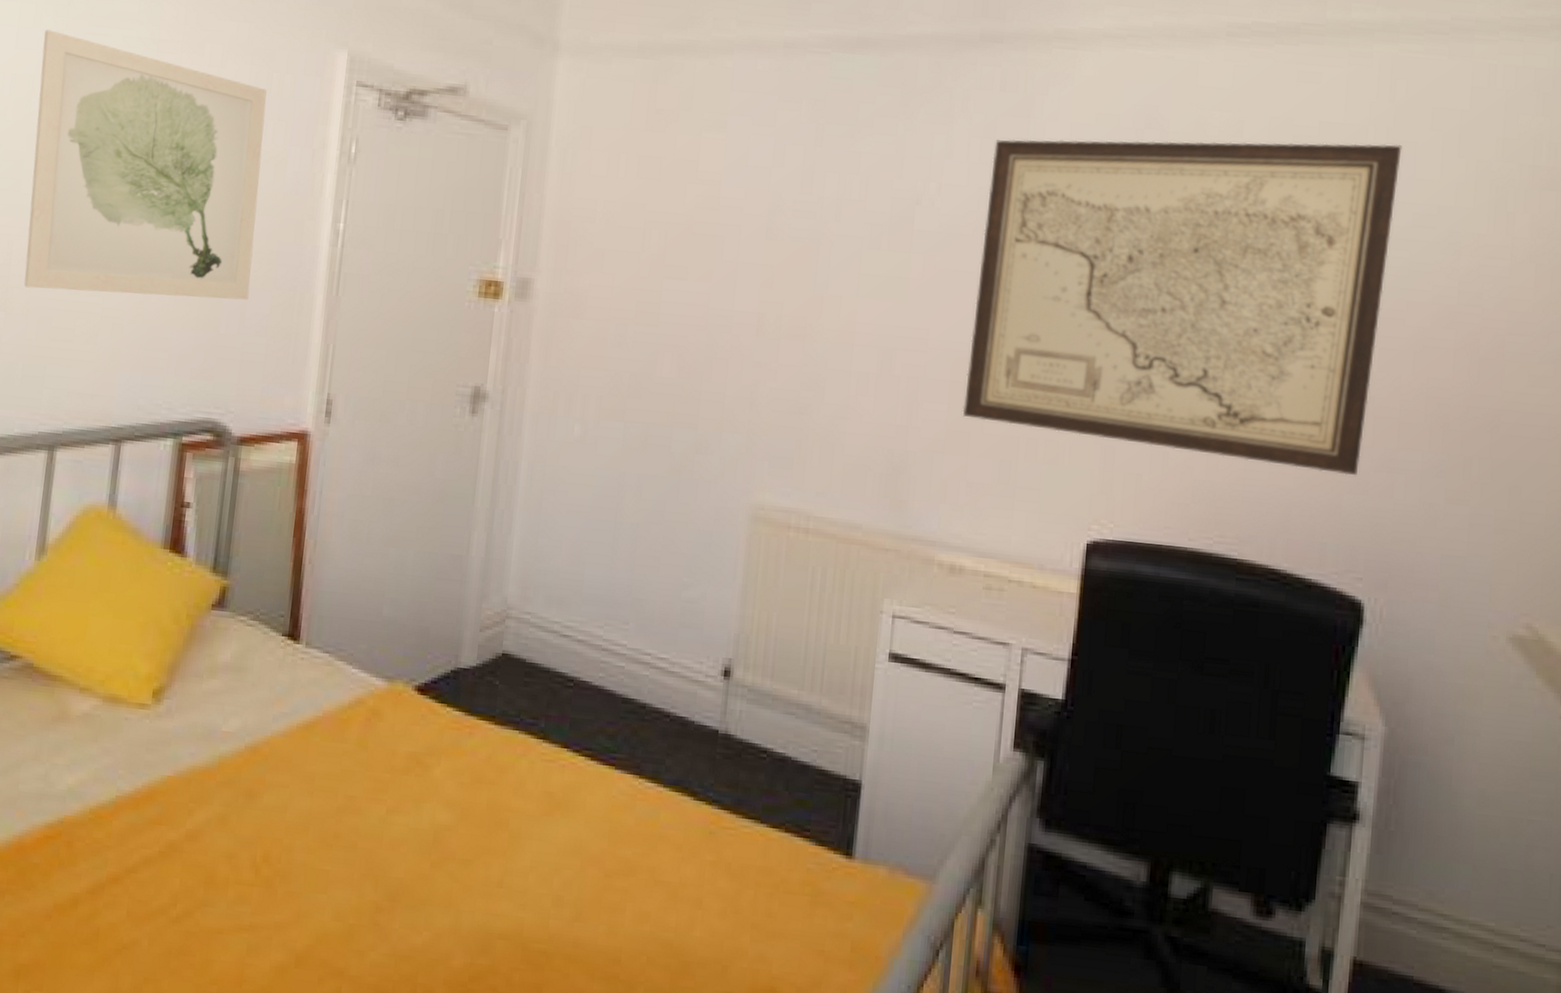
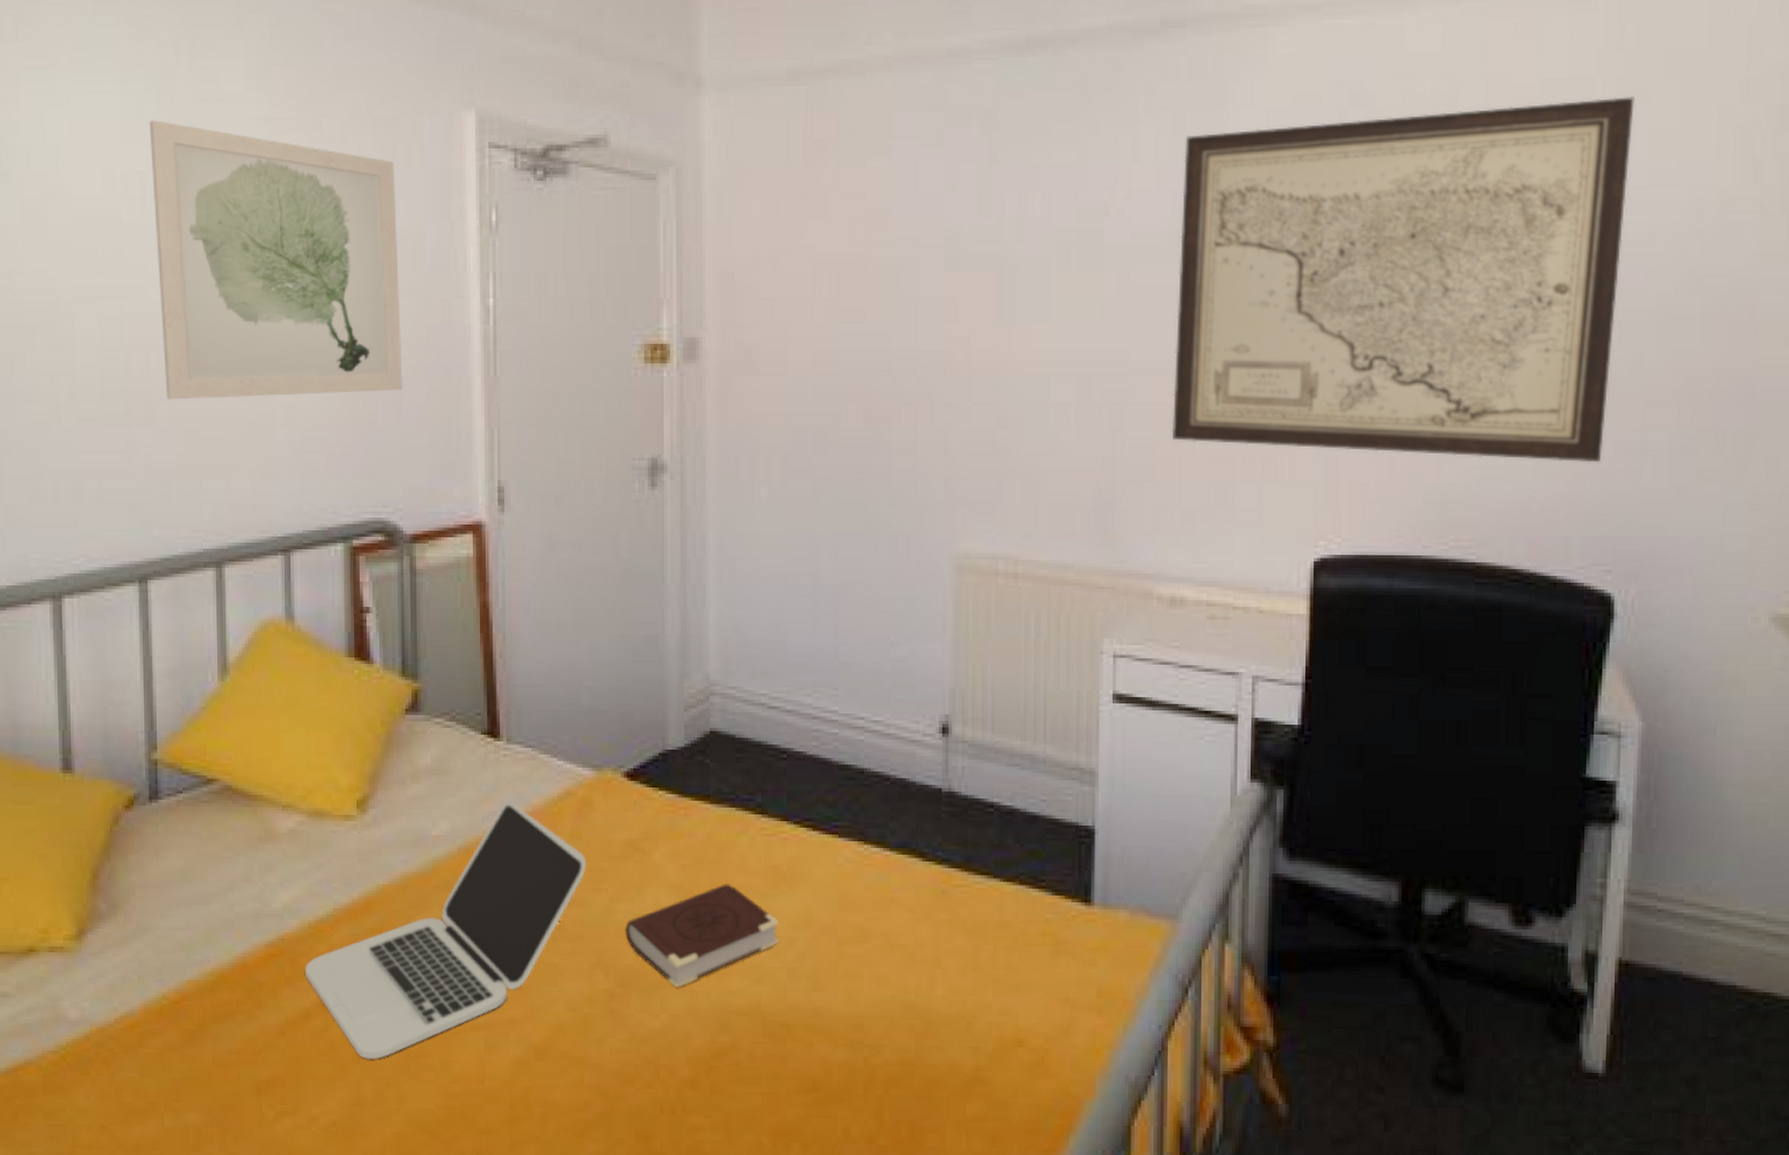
laptop: none [79,706,368,953] -> present [305,803,586,1060]
book: none [398,805,549,906] -> present [625,884,779,987]

